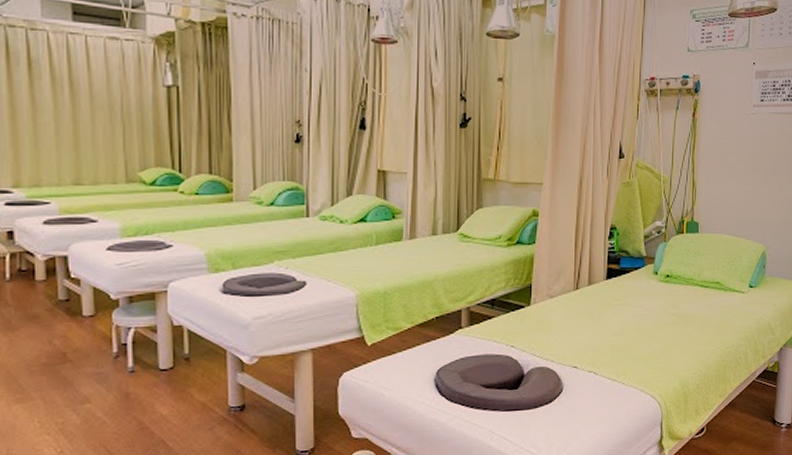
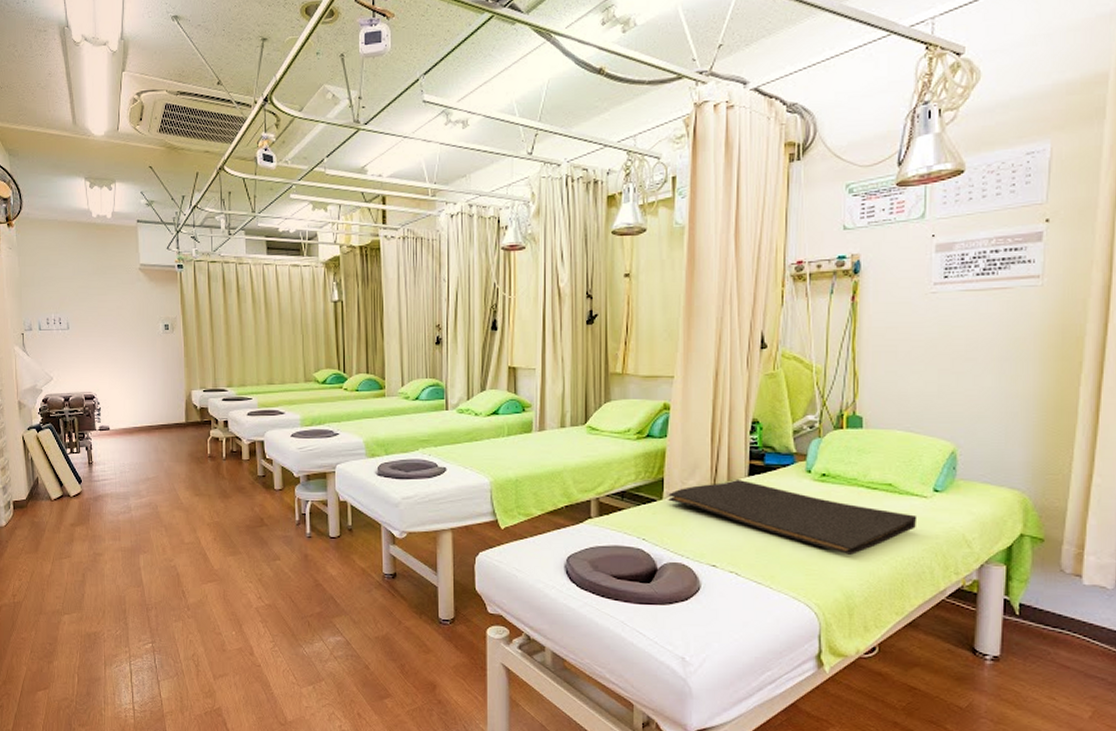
hand towel: none [535,282,737,349] -> present [668,478,918,556]

